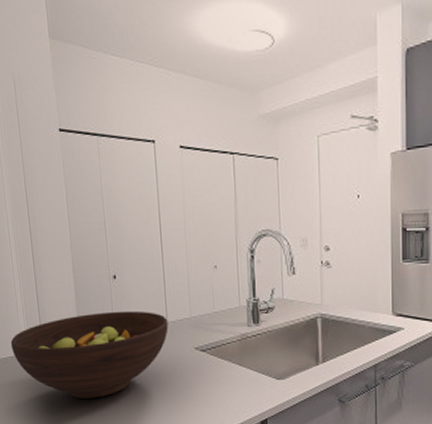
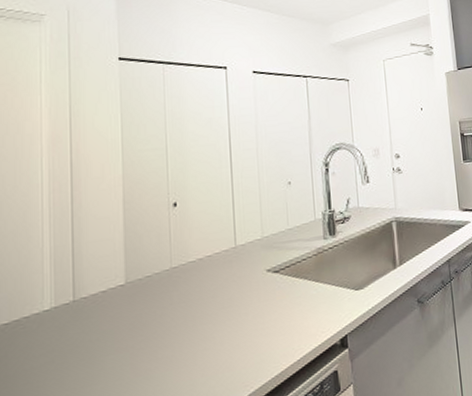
fruit bowl: present [10,310,169,398] -> none [27,237,237,355]

